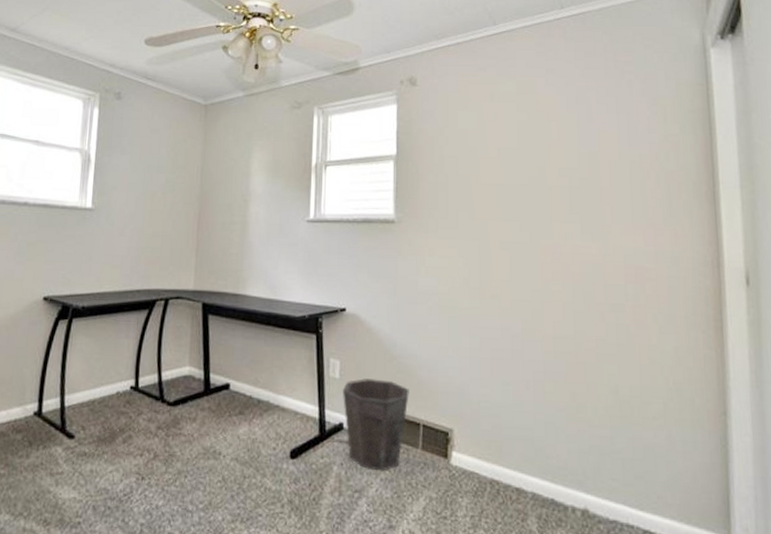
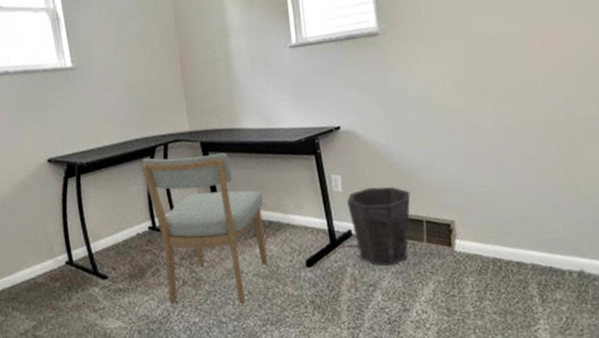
chair: none [136,311,256,490] -> present [141,152,268,303]

